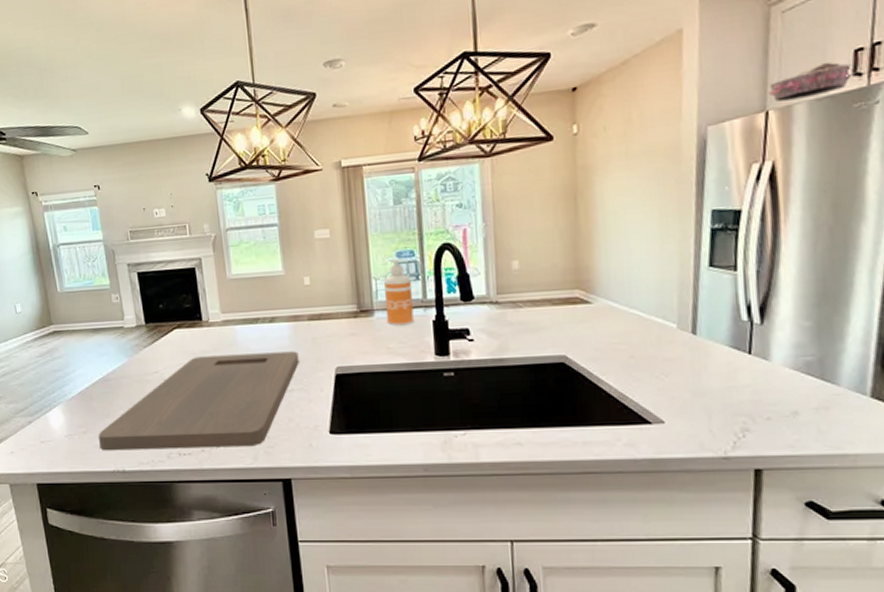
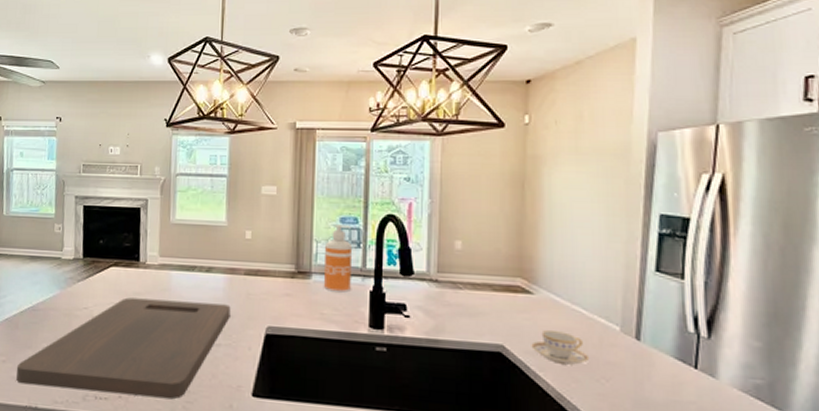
teacup: none [592,336,648,366] -> present [531,330,588,365]
decorative basket: present [769,62,854,102] -> none [720,85,804,117]

